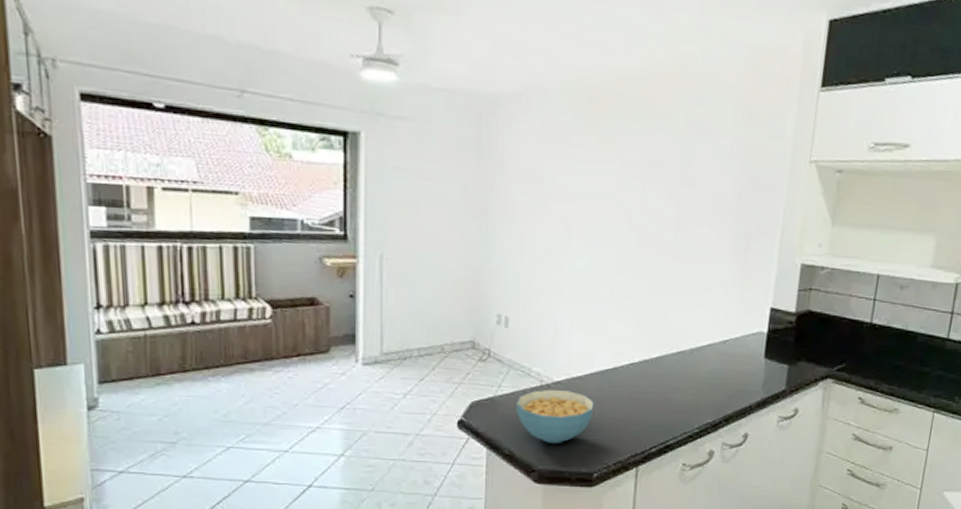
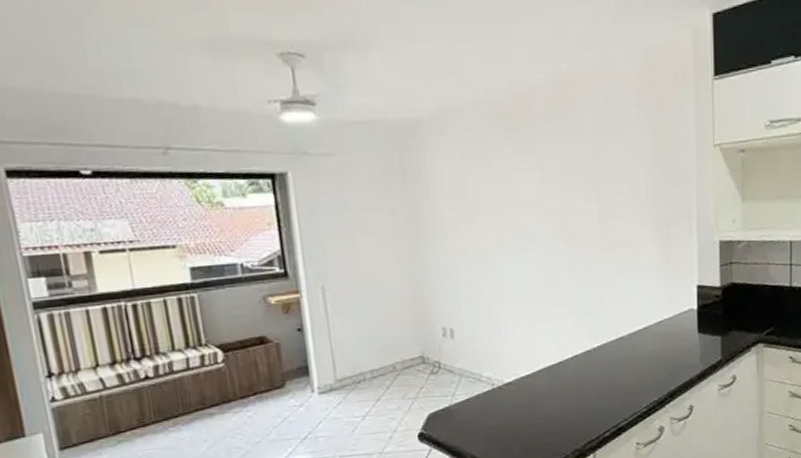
cereal bowl: present [516,389,594,443] -> none [472,390,546,443]

